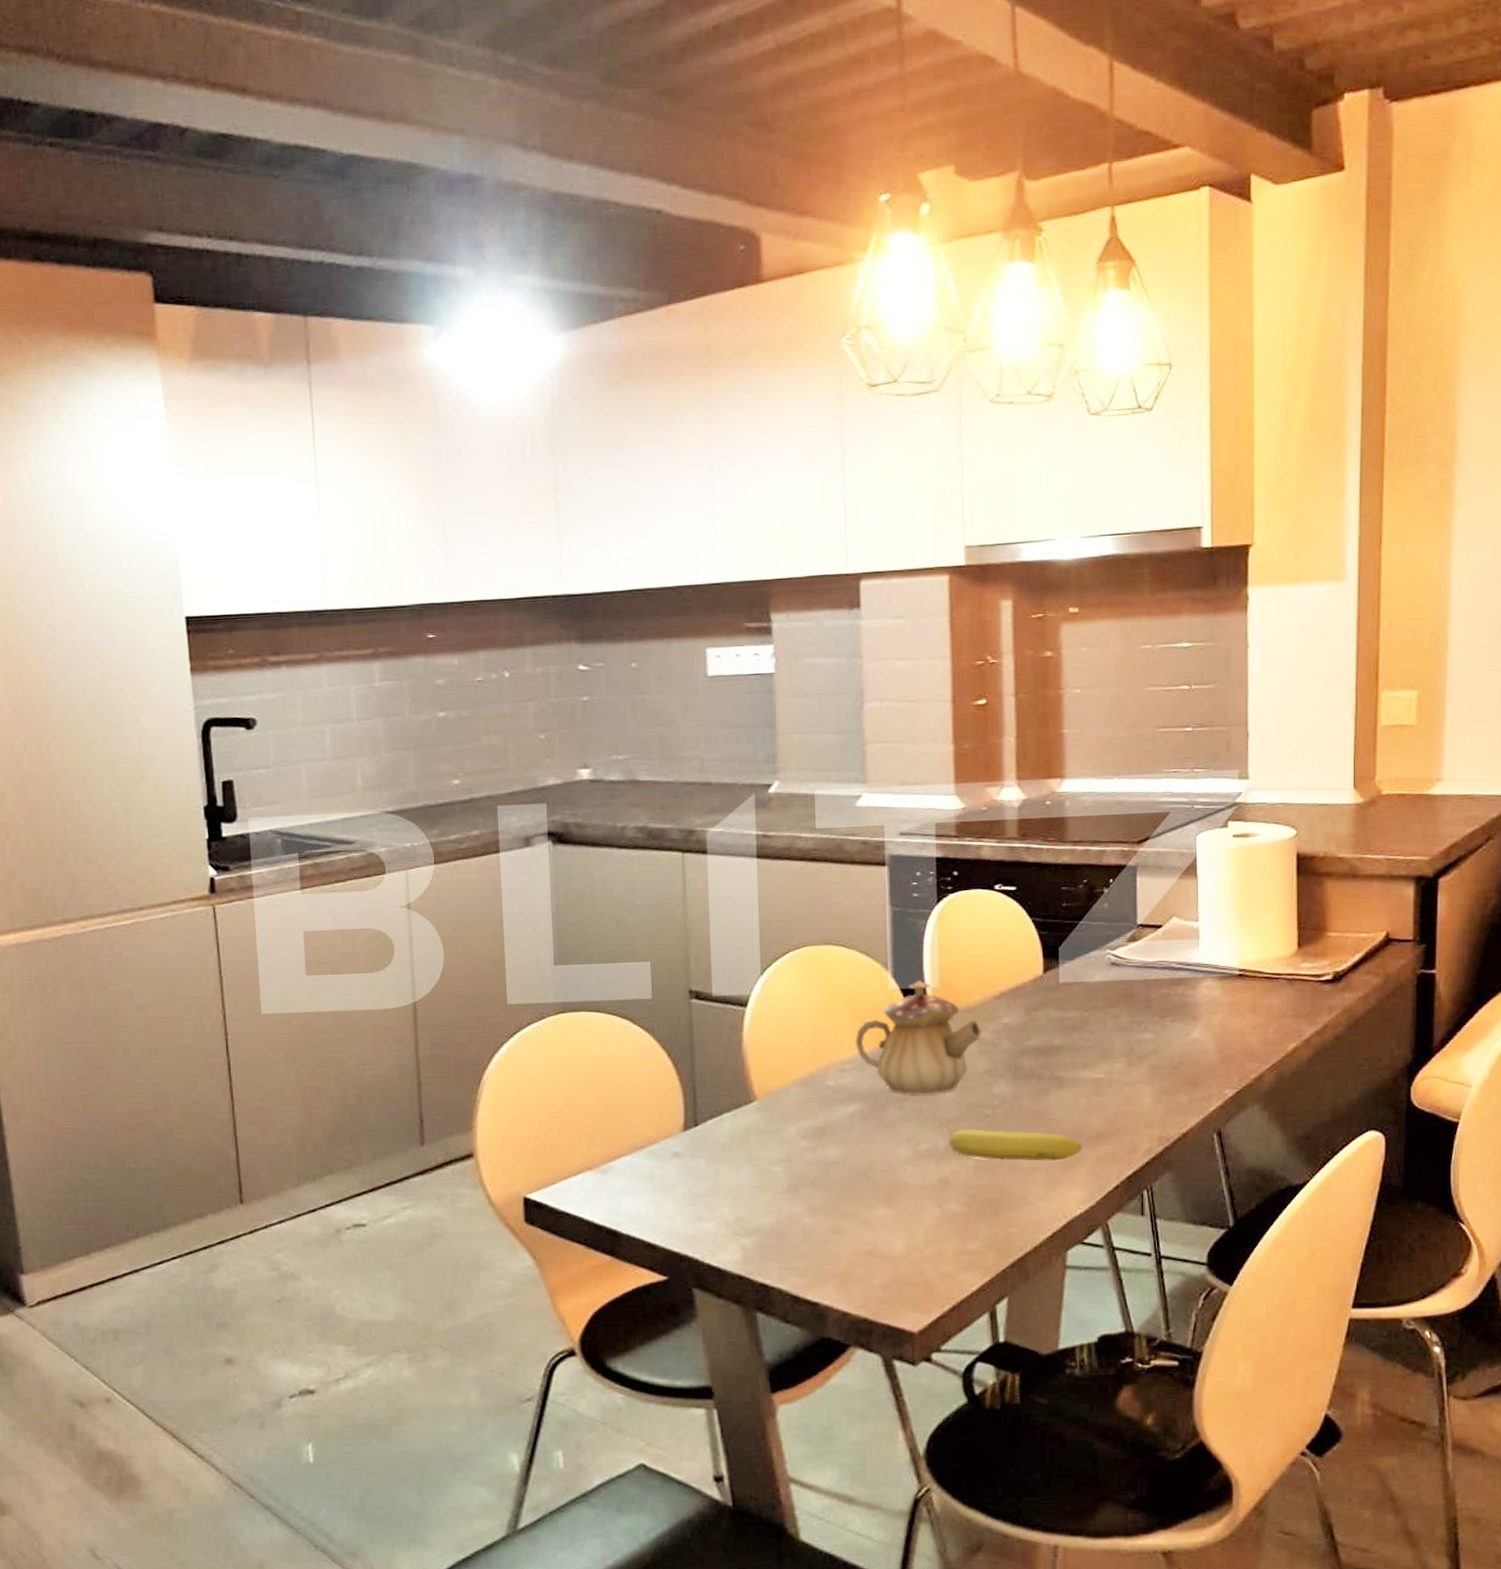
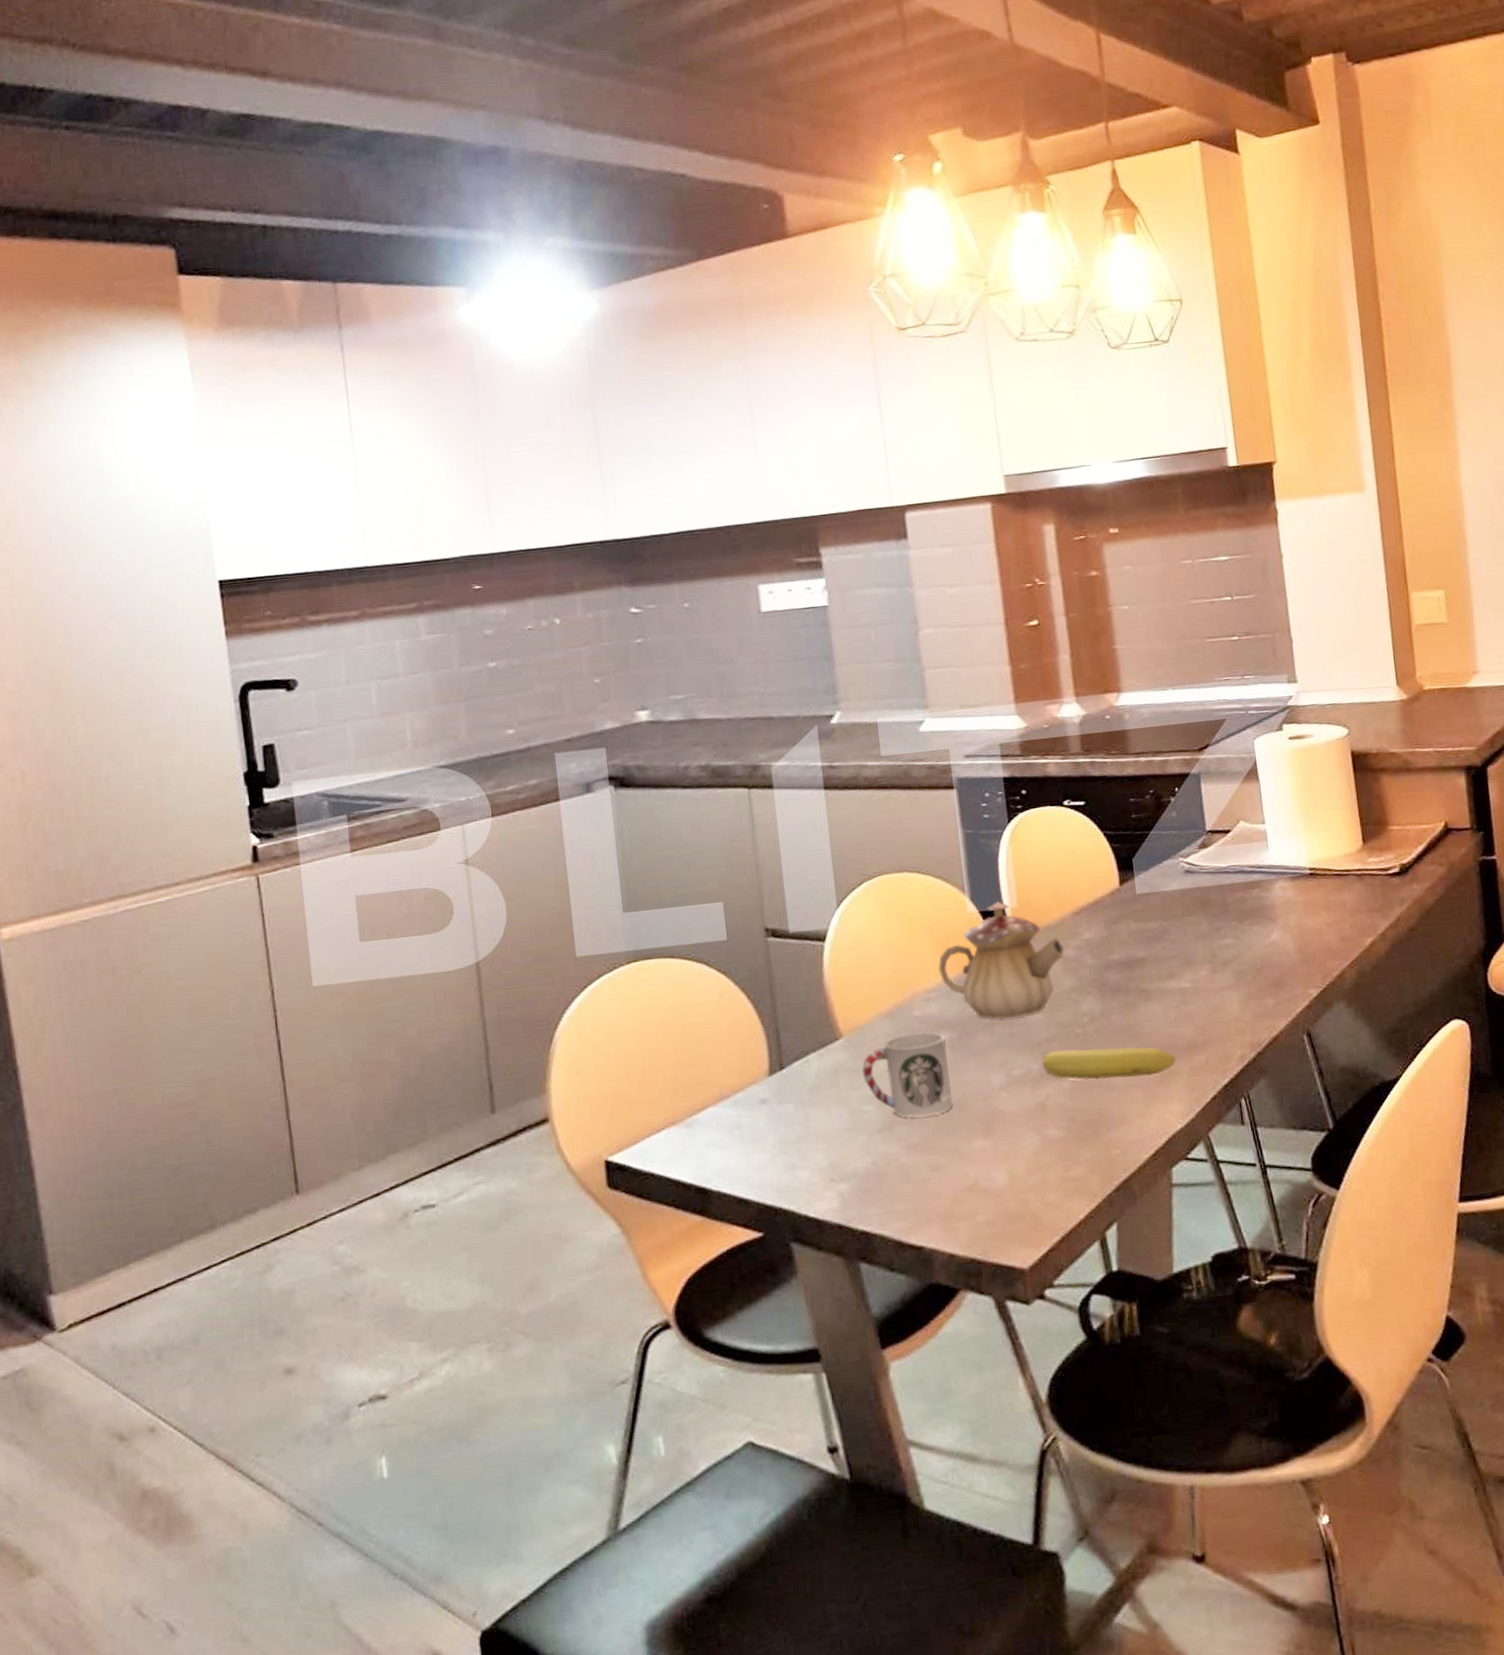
cup: none [772,1101,859,1182] -> present [861,1032,953,1118]

